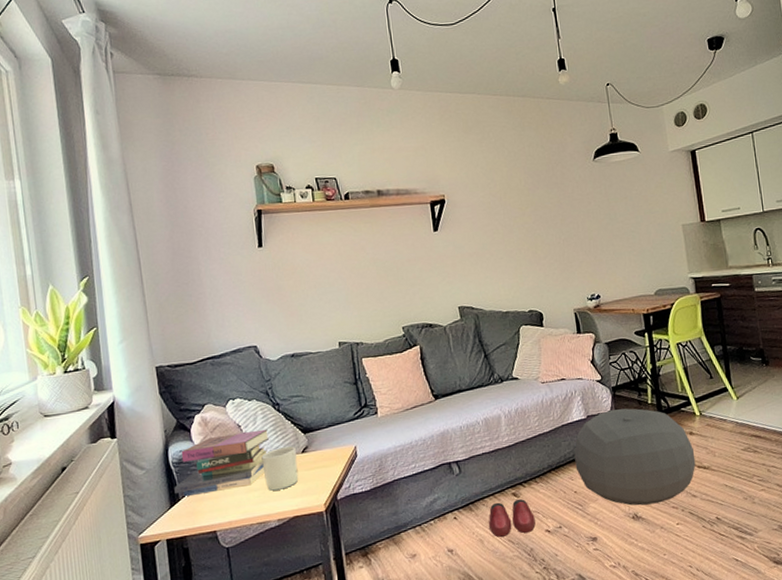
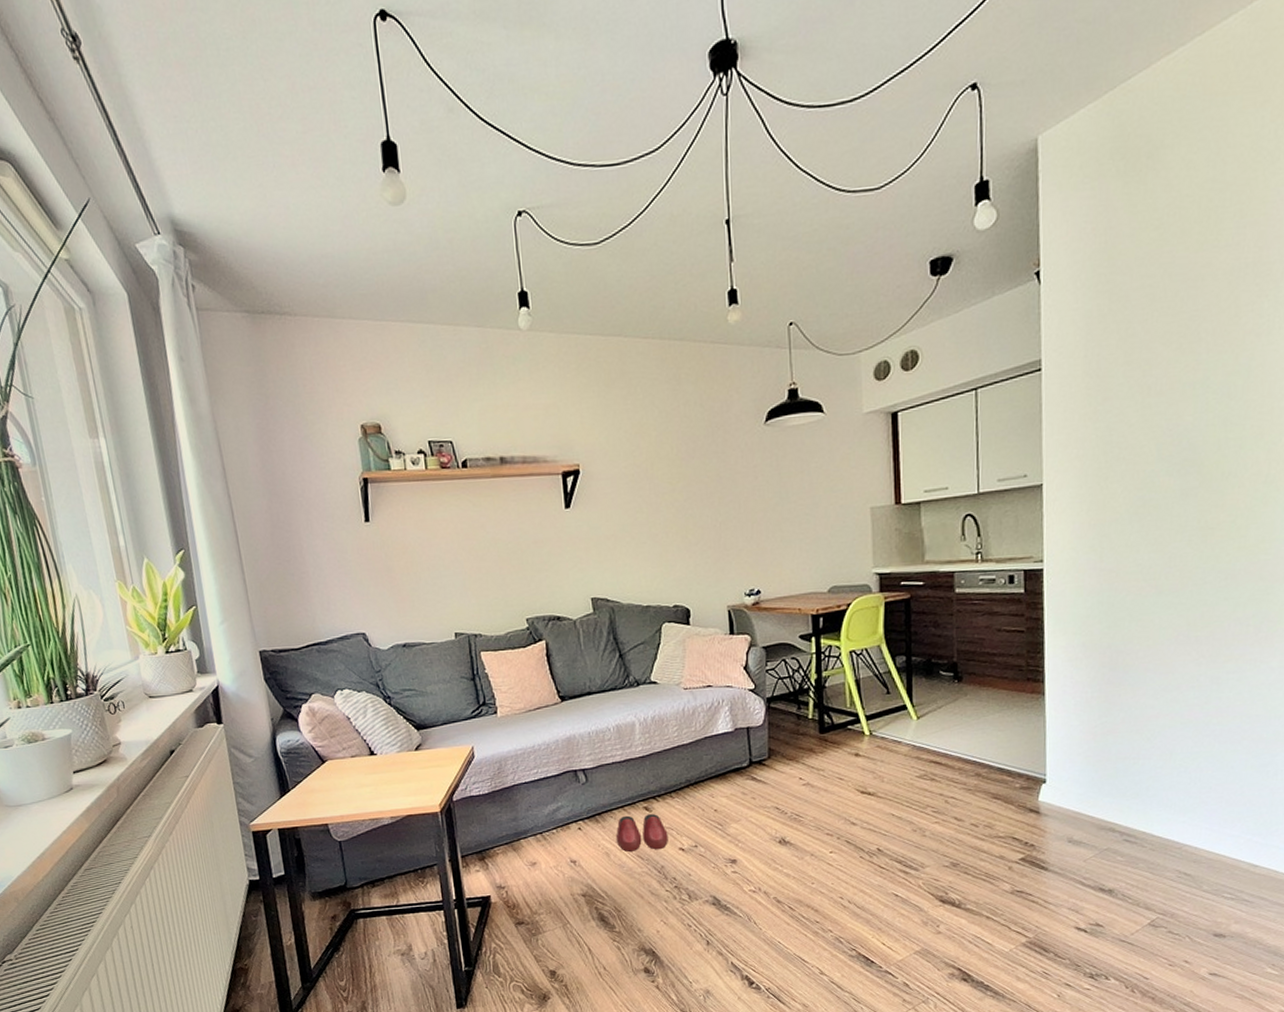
books: present [174,429,269,497] -> none [283,723,380,788]
mug: present [261,446,299,491] -> none [372,743,412,787]
pouf: present [574,408,696,506] -> none [717,722,859,830]

